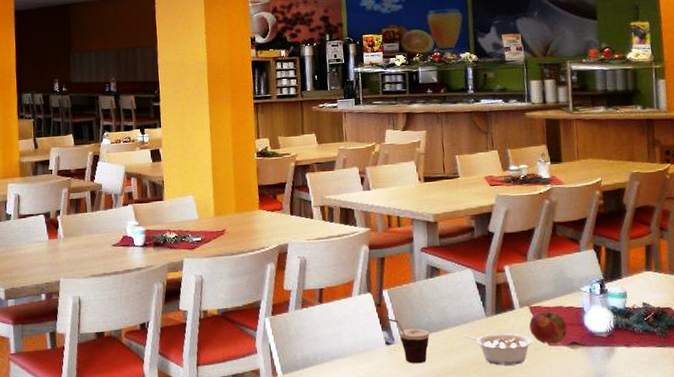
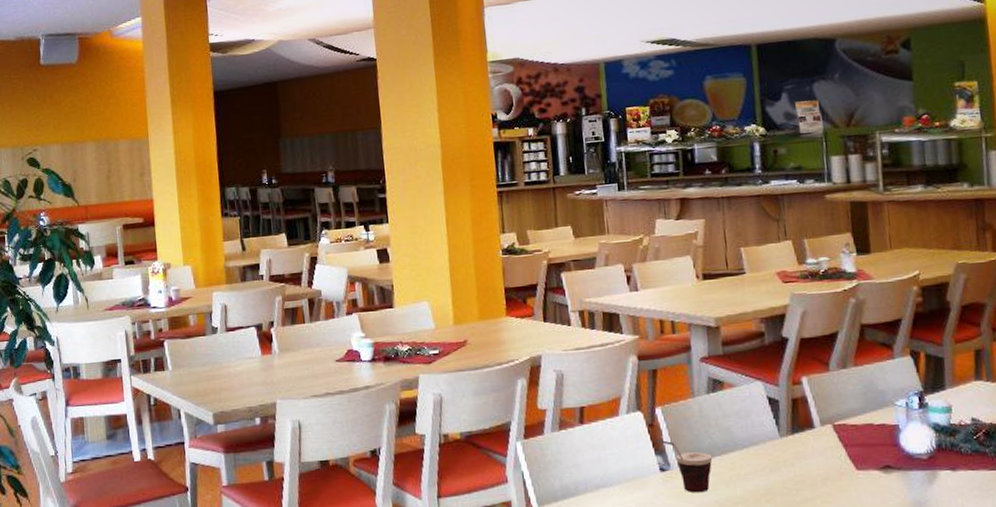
legume: present [464,333,534,366] -> none [753,456,838,494]
fruit: present [529,311,567,344] -> none [832,430,879,469]

